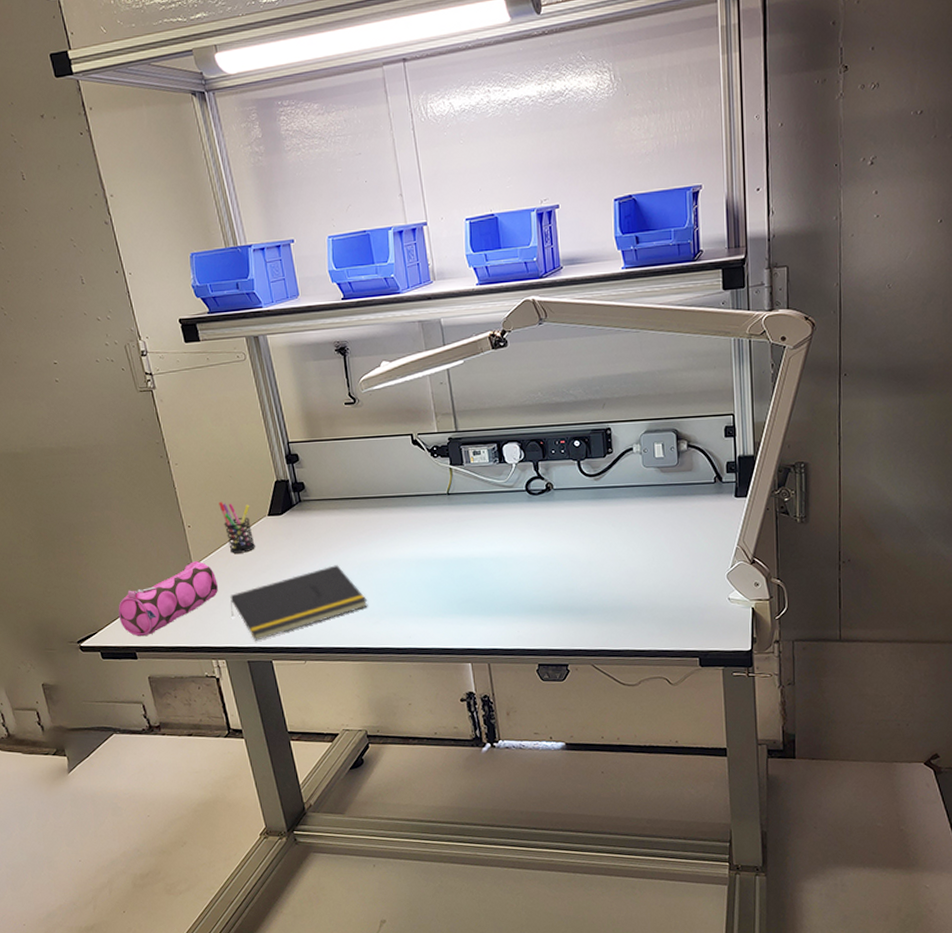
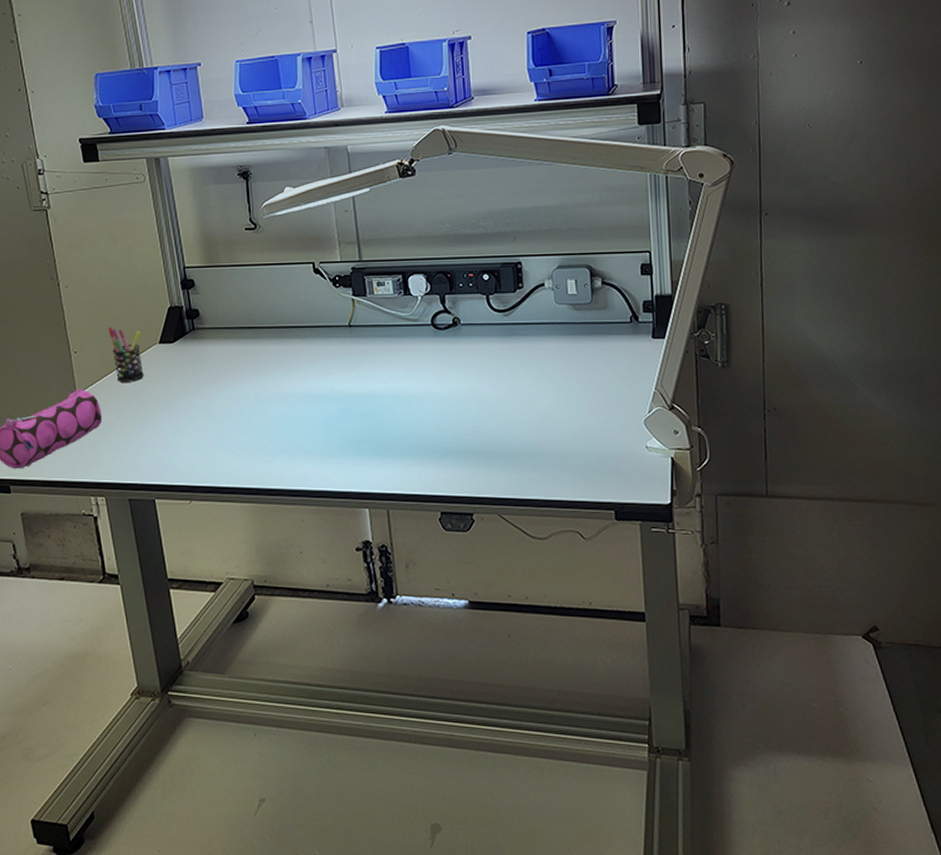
notepad: present [230,565,368,641] -> none [114,398,260,477]

